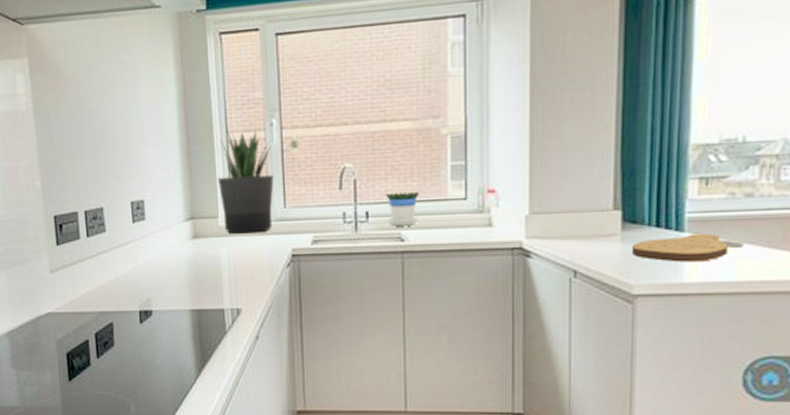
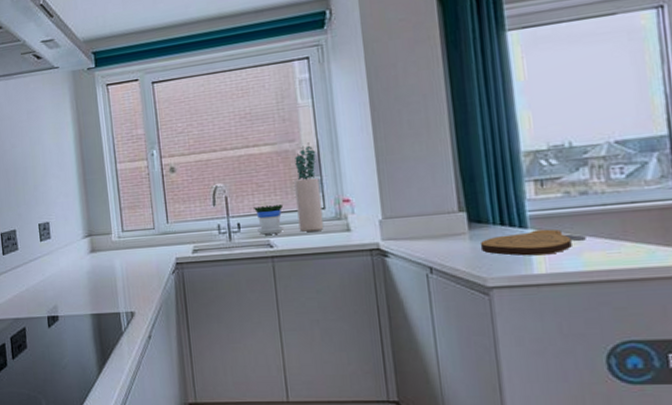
planter: present [218,127,274,234] -> none [109,159,158,247]
vase: none [435,120,464,225] -> present [294,142,324,232]

